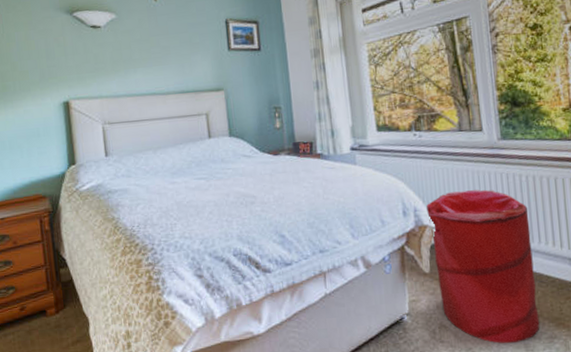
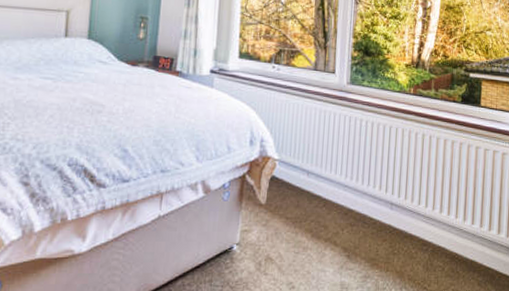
laundry hamper: present [426,189,540,344] -> none [272,127,363,281]

